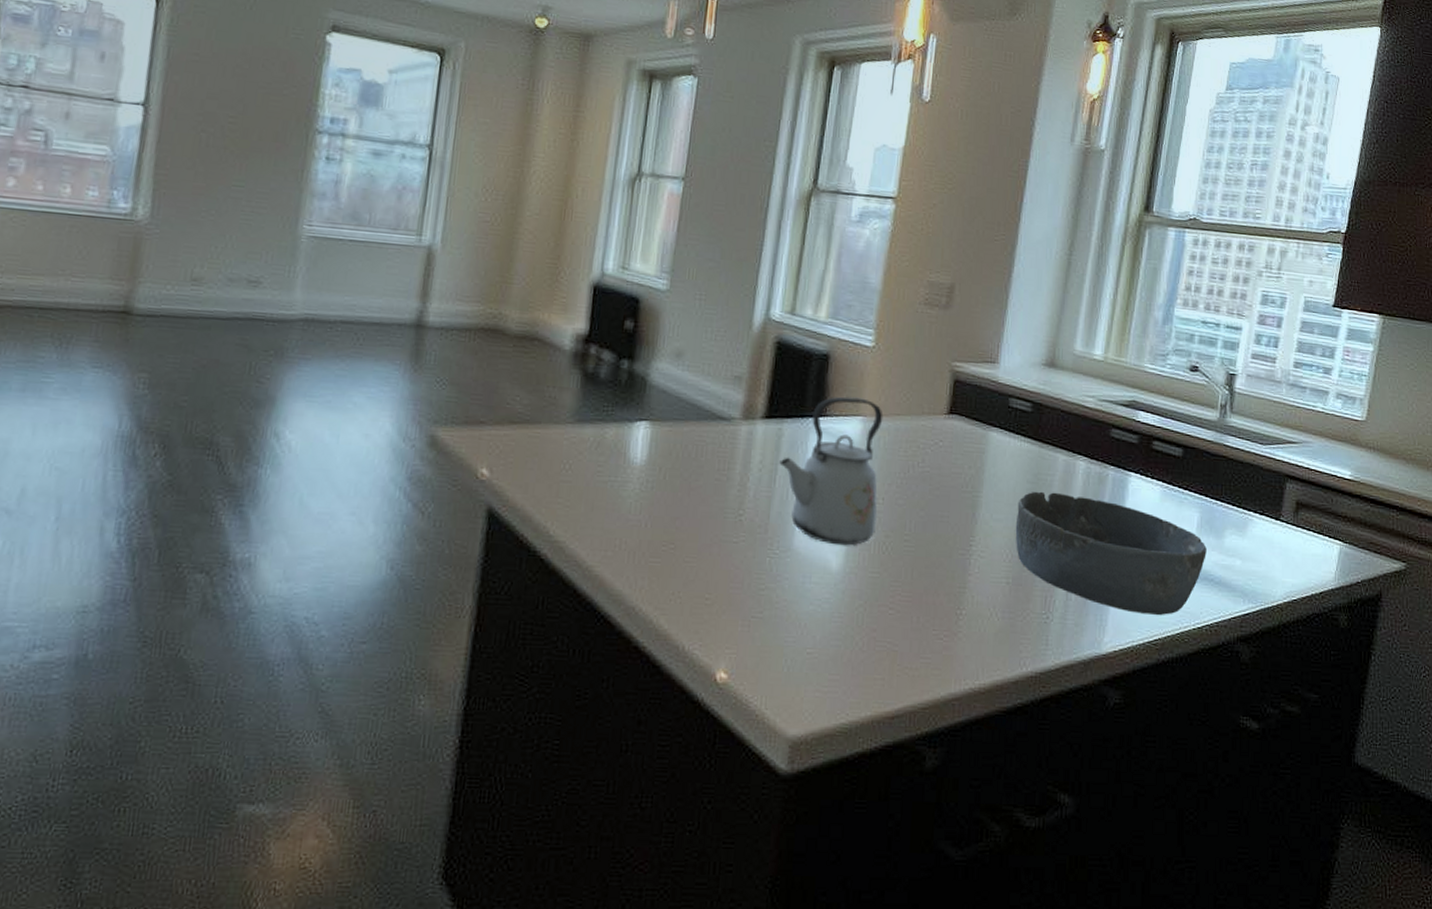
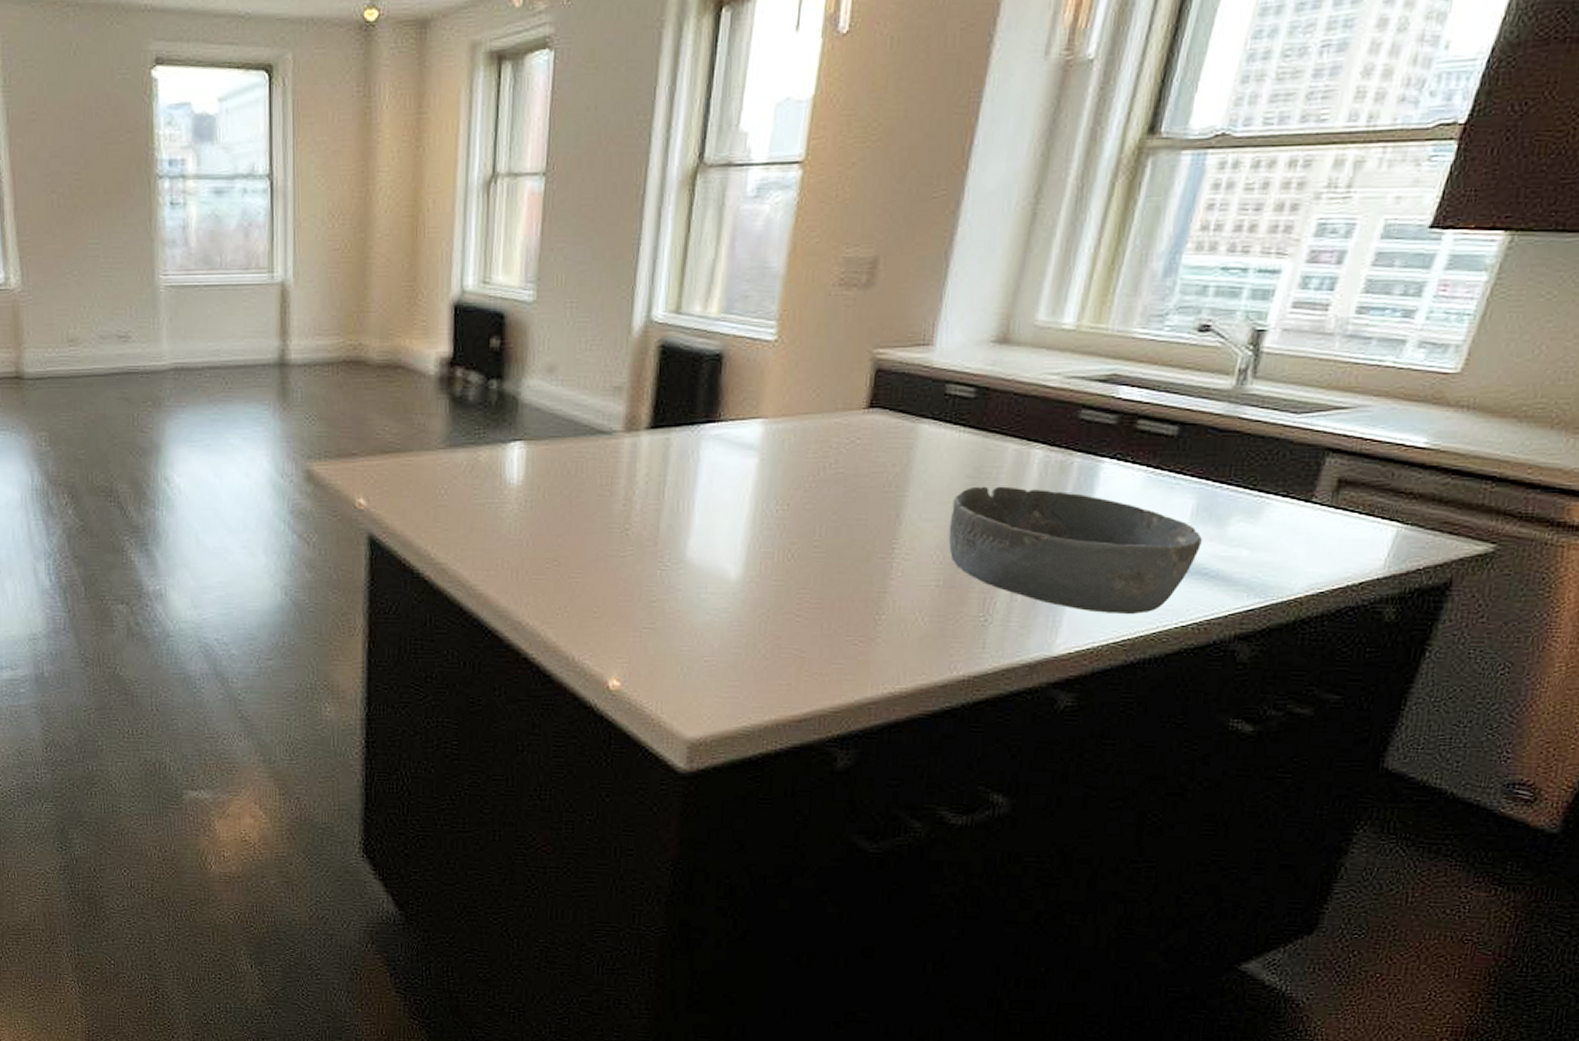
kettle: present [779,396,884,546] -> none [668,398,788,555]

